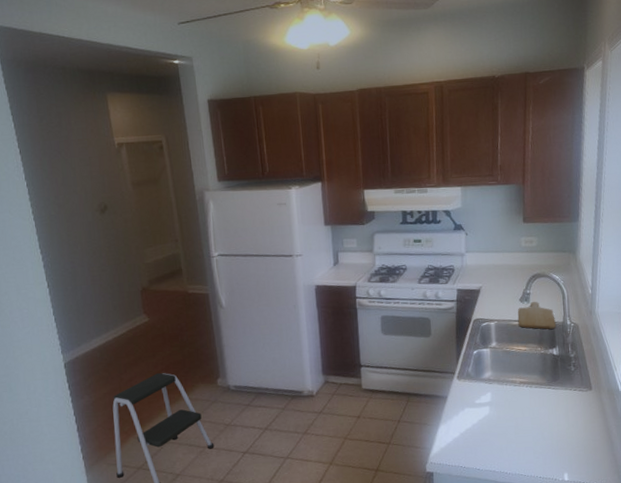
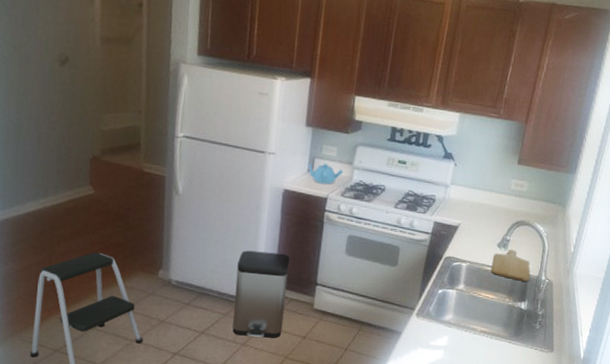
pedal bin: none [286,343,337,426] -> present [232,250,290,338]
kettle: none [332,255,366,275] -> present [307,162,343,185]

